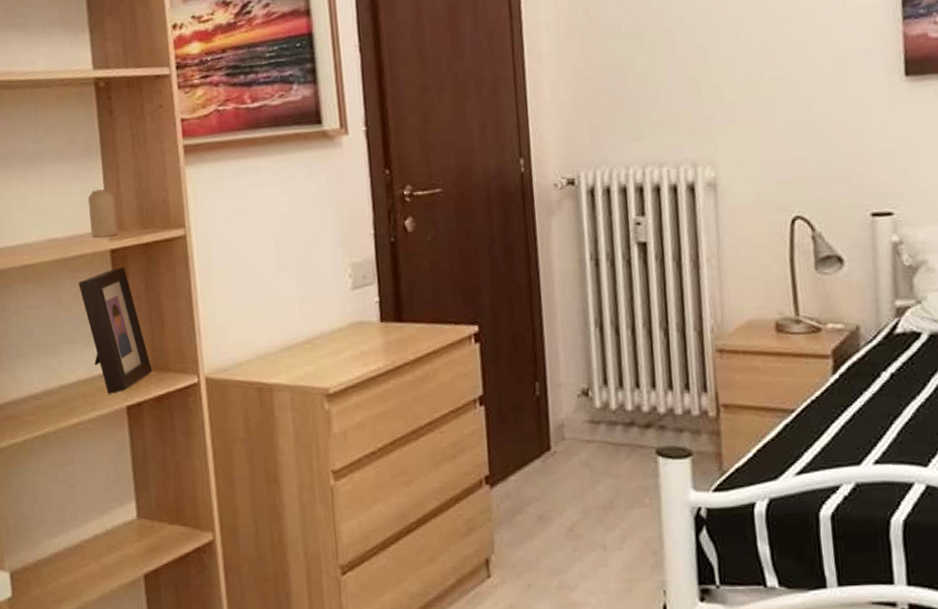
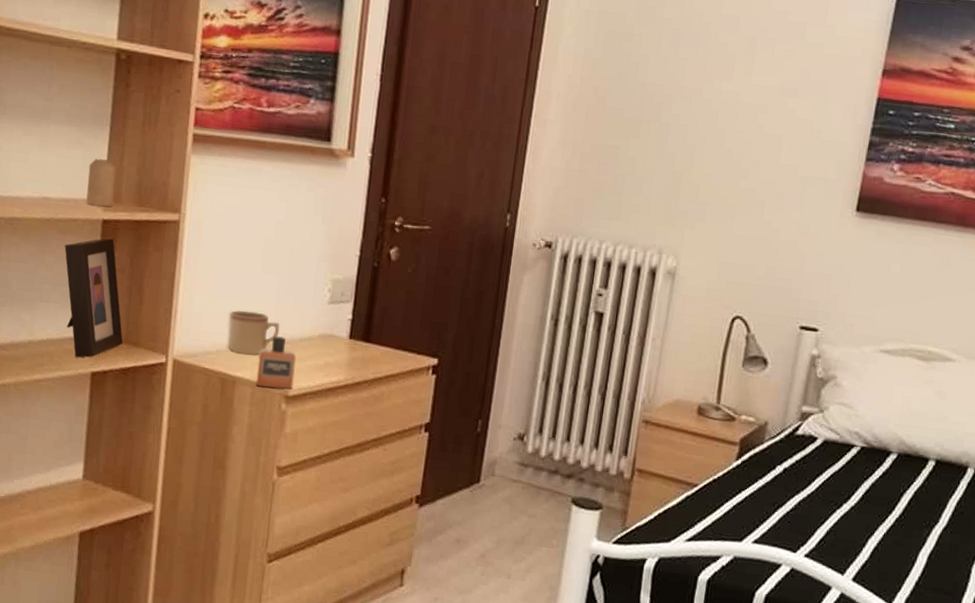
mug: none [254,312,308,359] -> present [227,310,280,355]
perfume: none [290,333,332,390] -> present [256,336,296,390]

